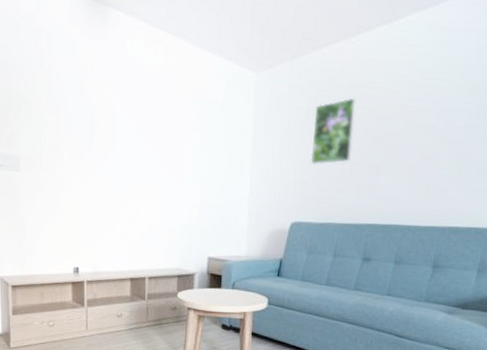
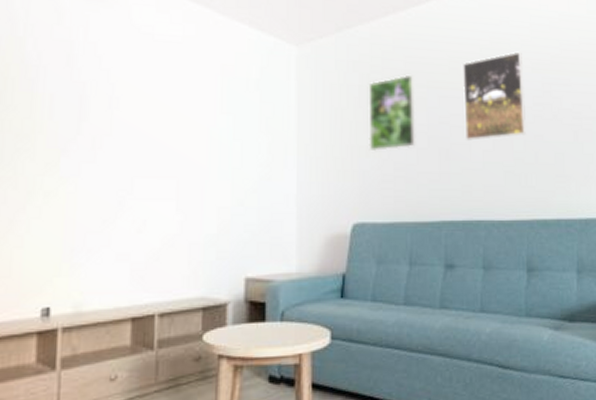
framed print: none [396,74,464,157] -> present [463,51,527,141]

